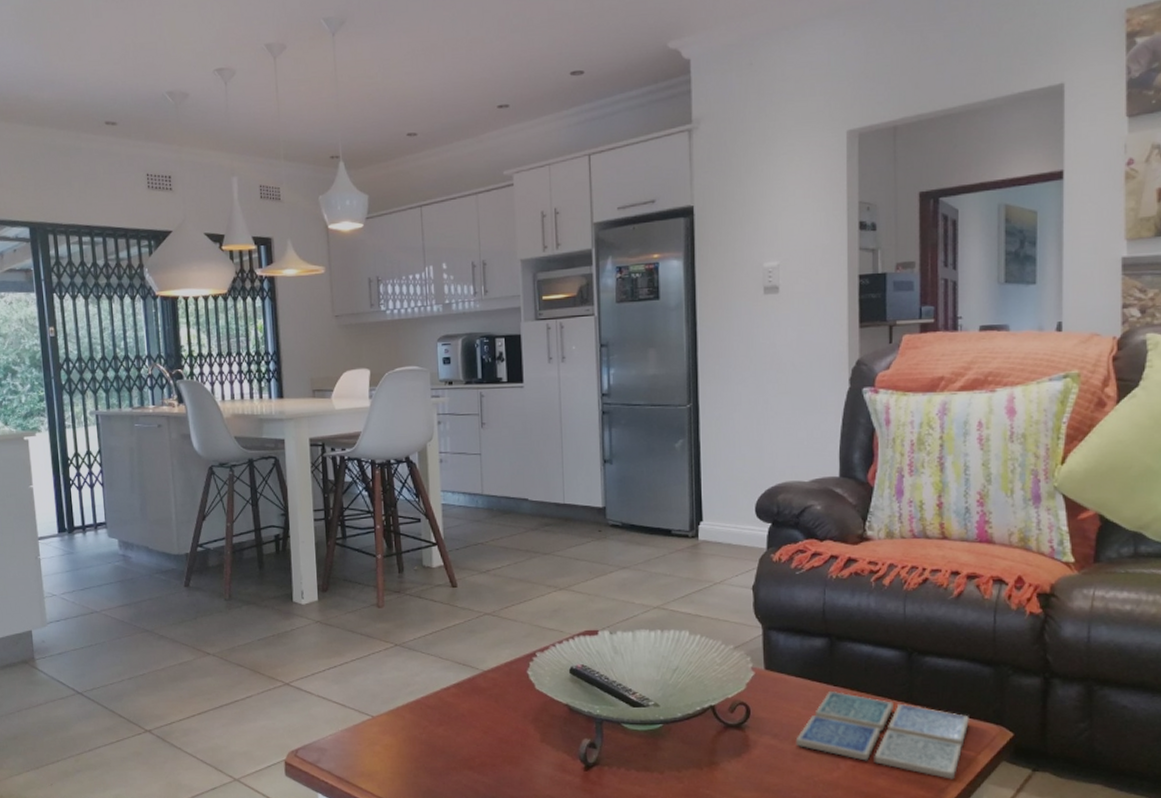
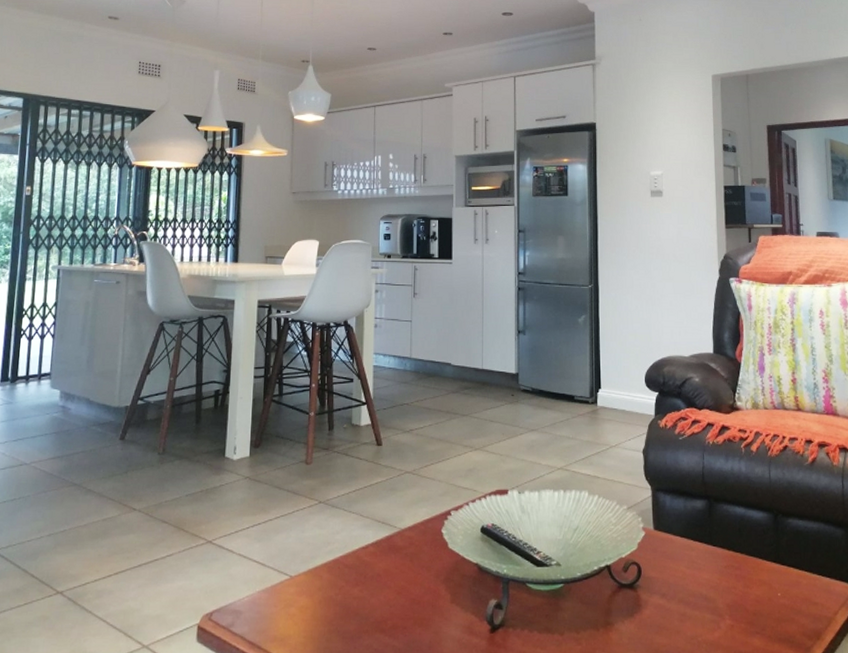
drink coaster: present [795,690,971,779] -> none [681,550,829,638]

